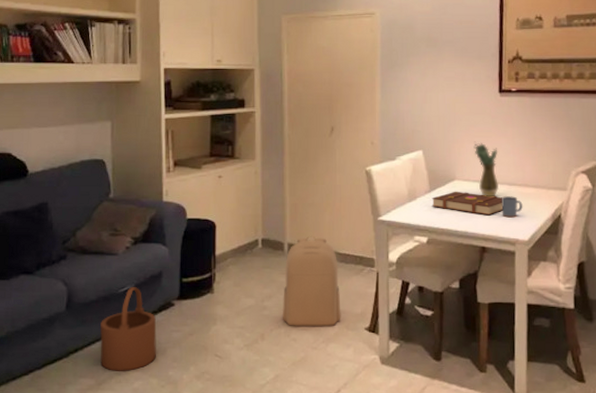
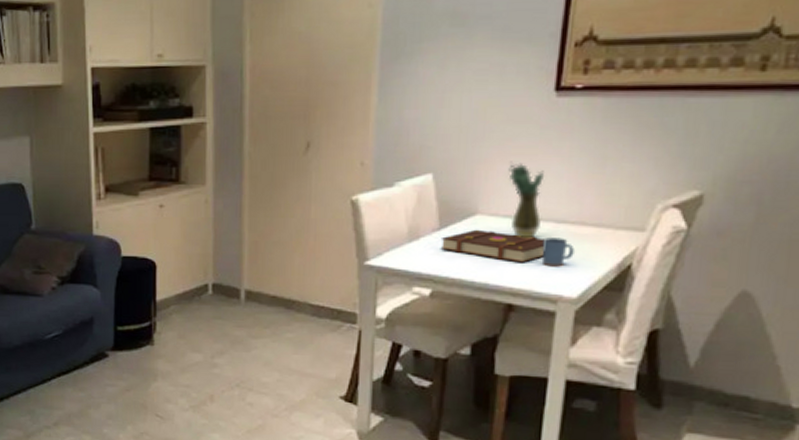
wooden bucket: present [100,287,157,371] -> none [27,333,89,425]
backpack: present [282,235,341,327] -> none [235,281,310,392]

